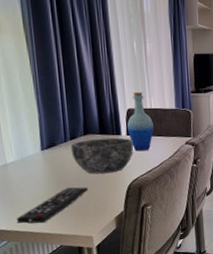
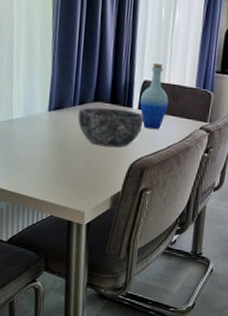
remote control: present [16,187,88,224] -> none [11,155,89,189]

